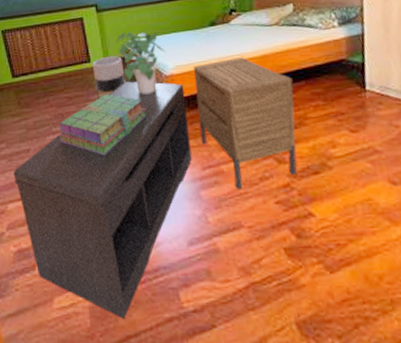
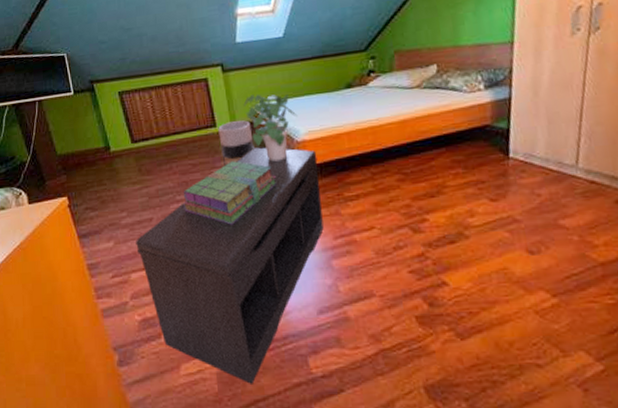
nightstand: present [194,57,298,190] -> none [327,122,433,260]

